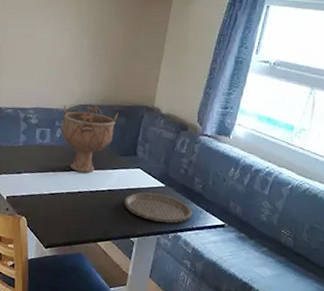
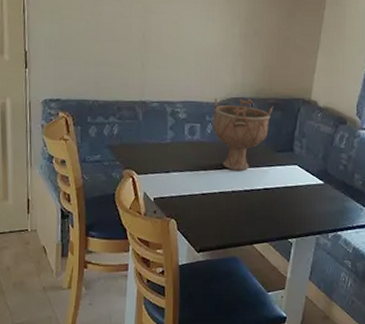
plate: present [124,192,193,223] -> none [281,190,353,222]

